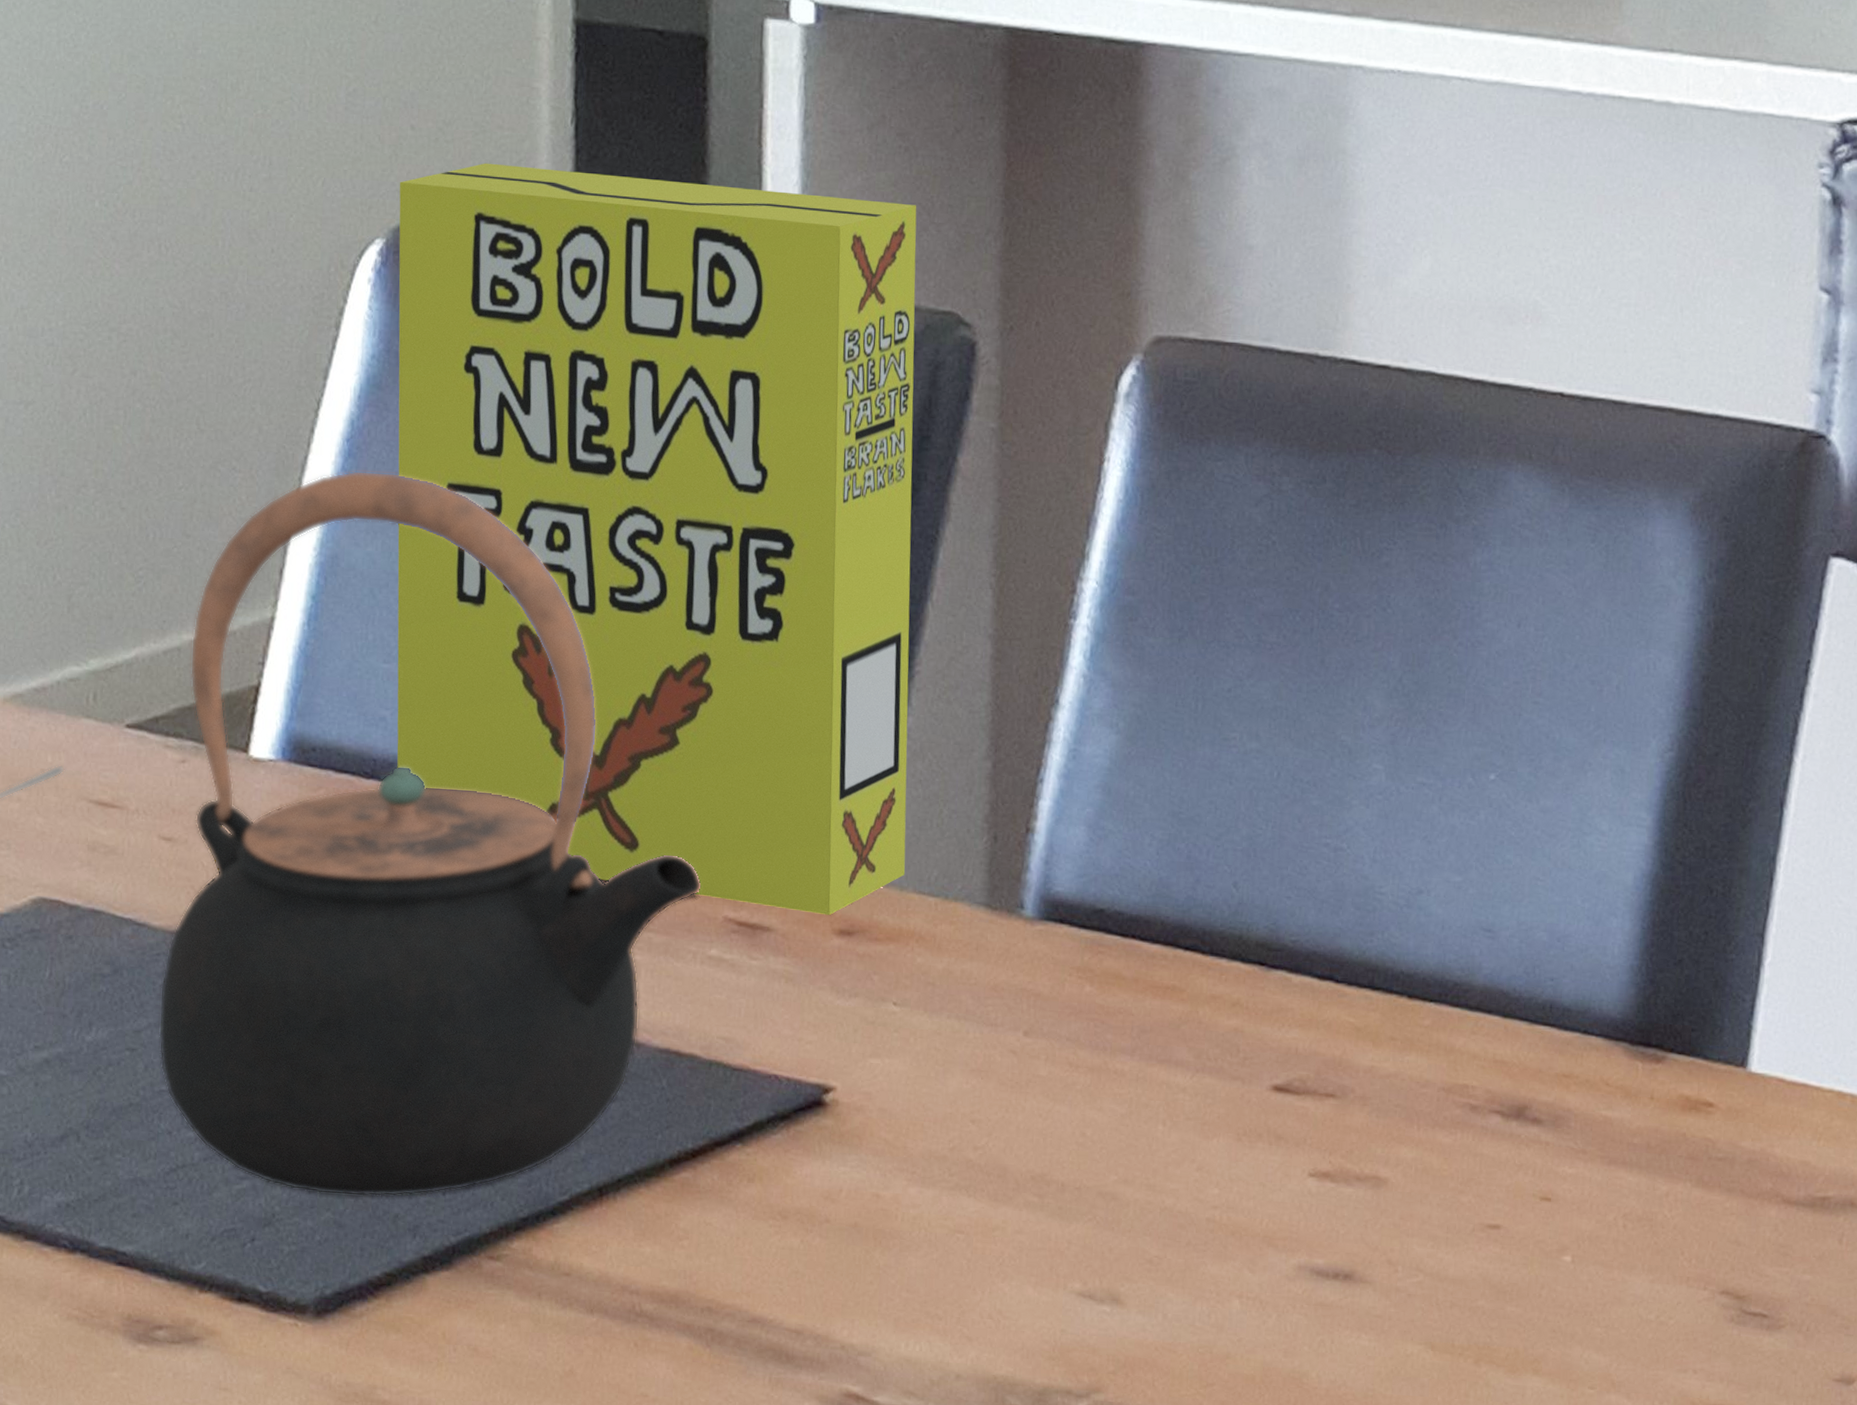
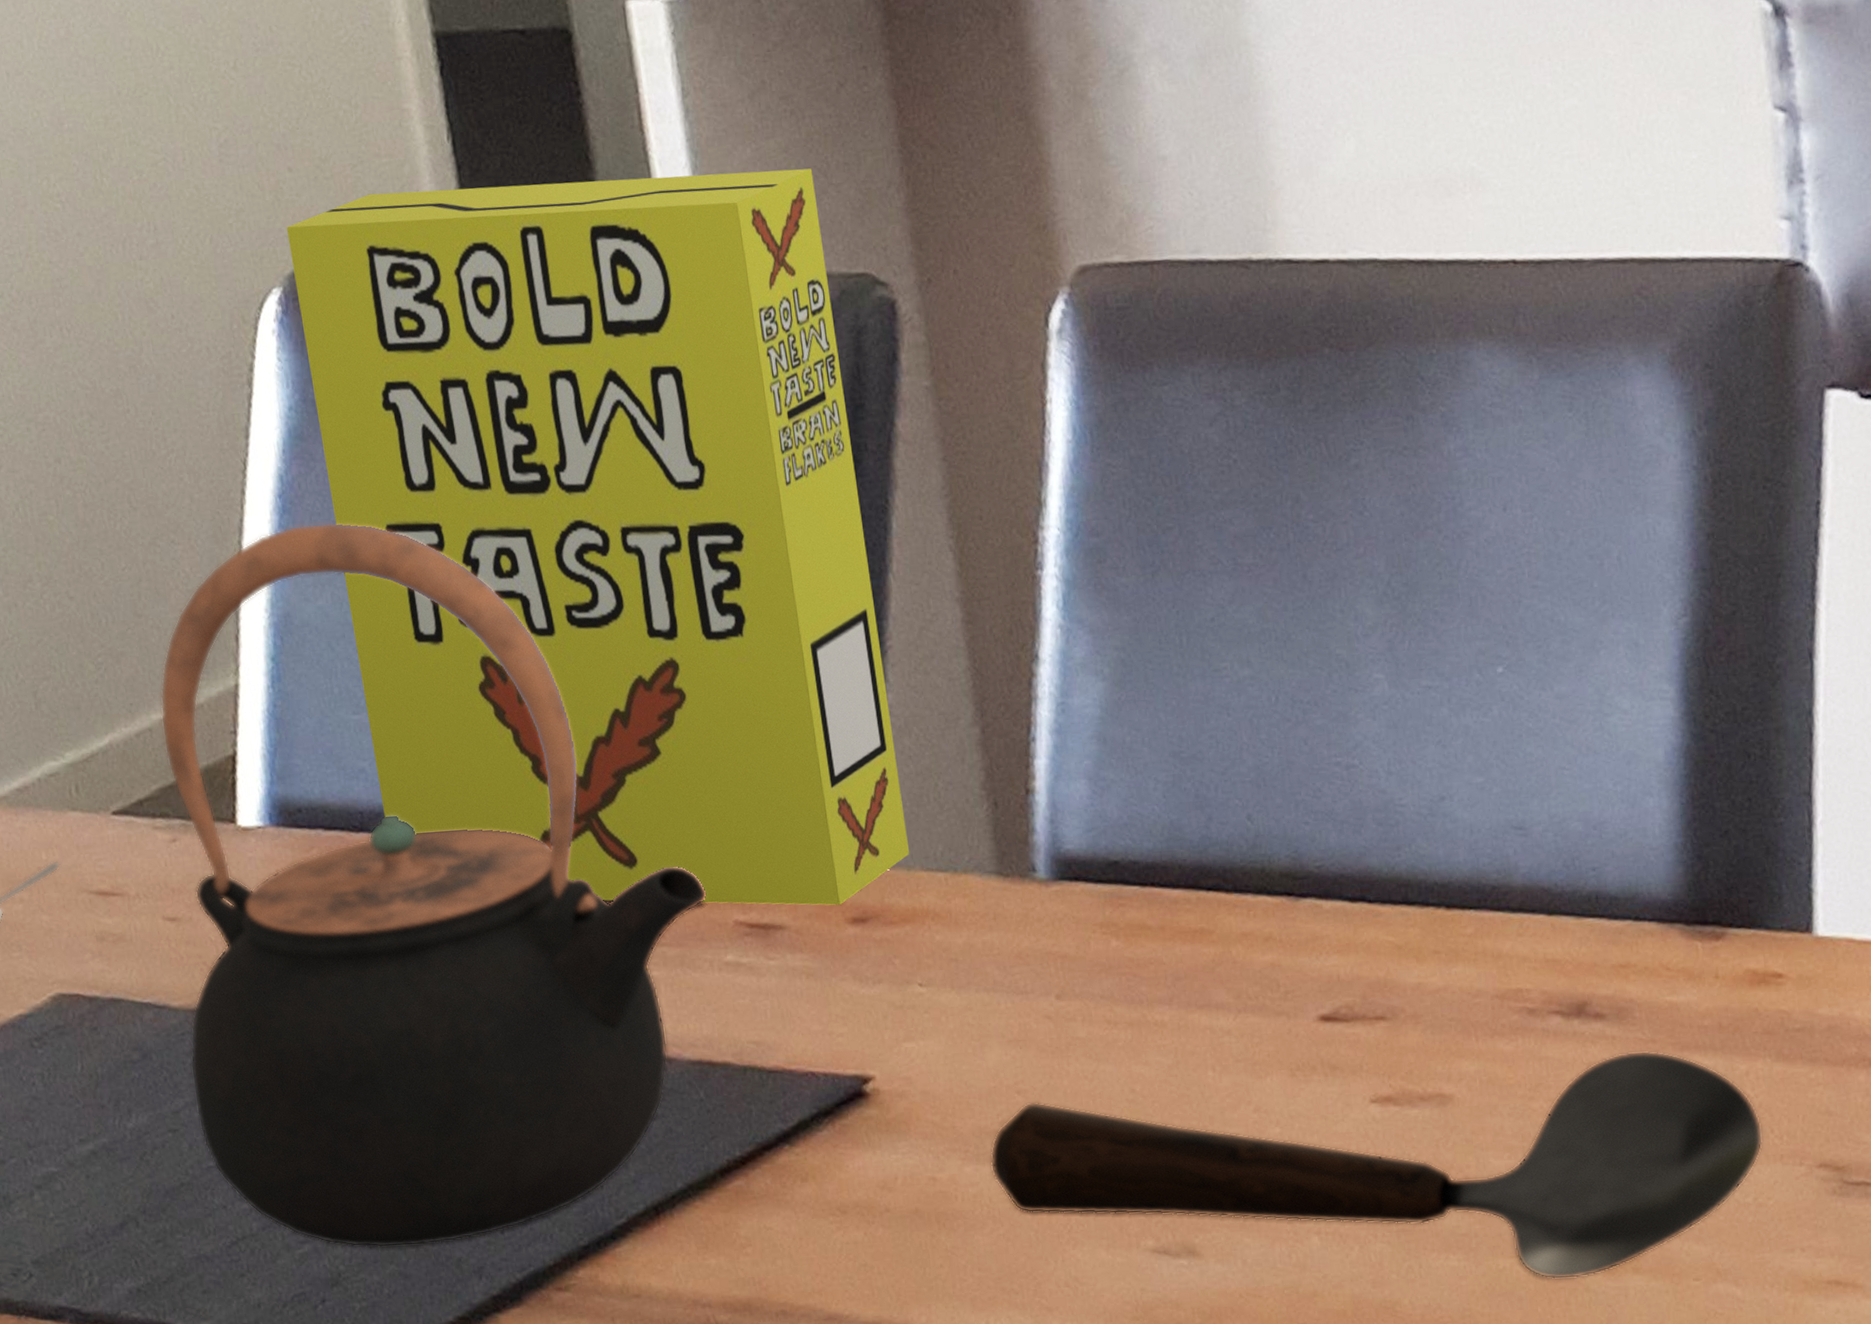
spoon: none [934,1132,1674,1373] -> present [990,1050,1764,1280]

